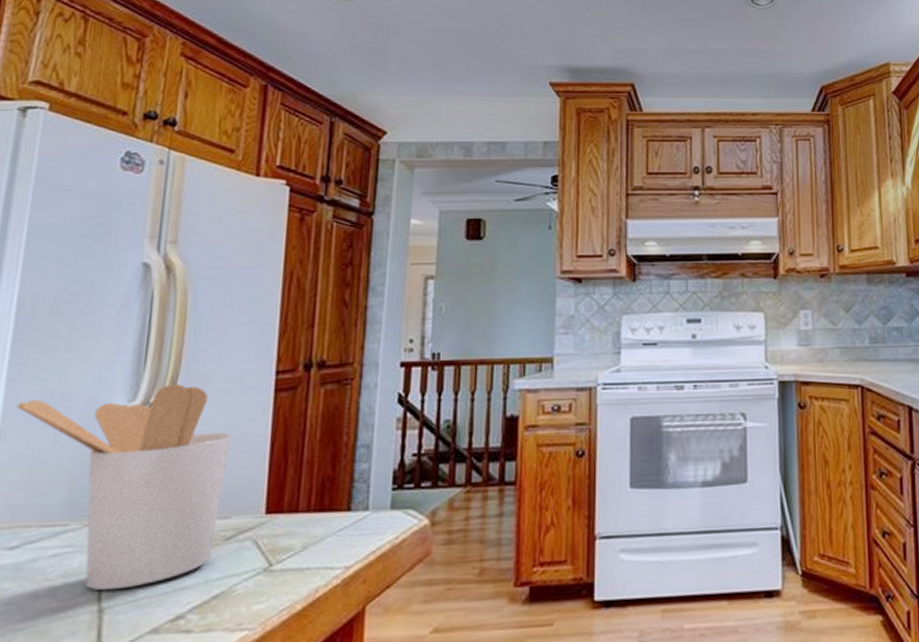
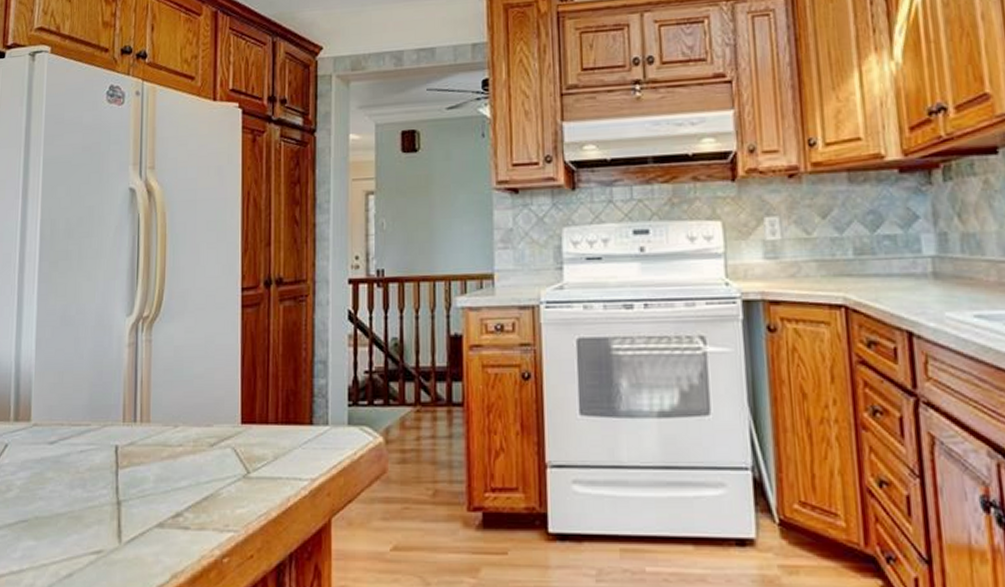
utensil holder: present [15,383,231,591] -> none [45,299,208,486]

